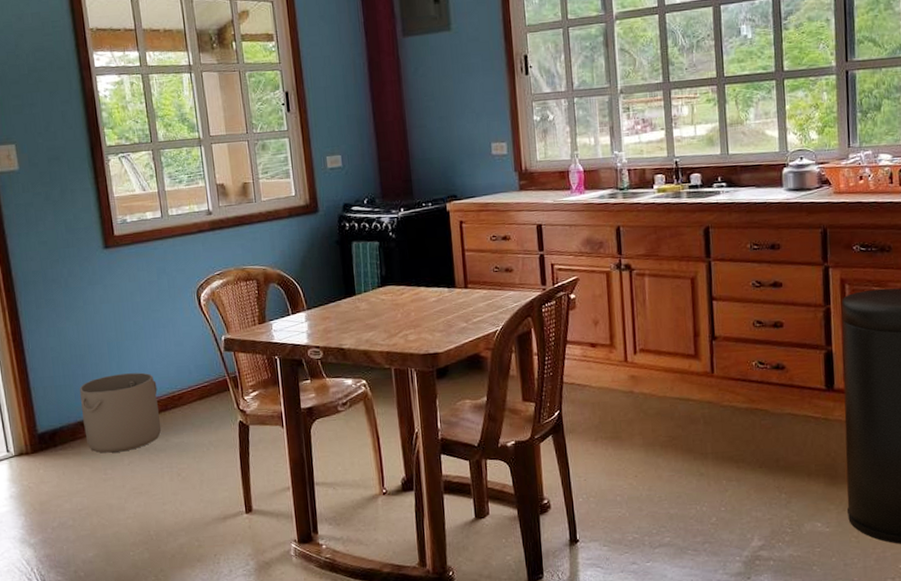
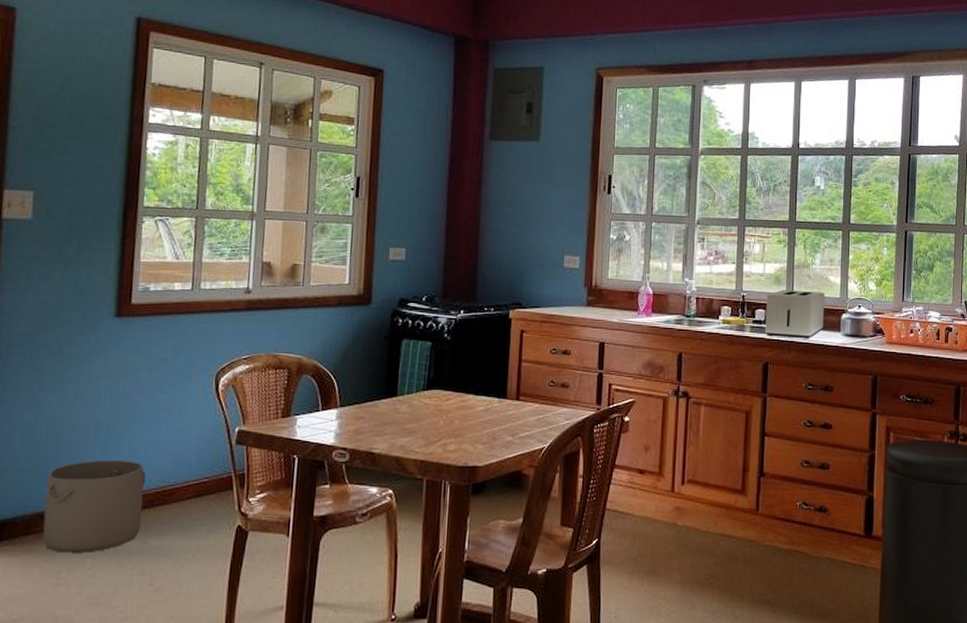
toaster: none [700,148,764,201] -> present [764,289,825,339]

